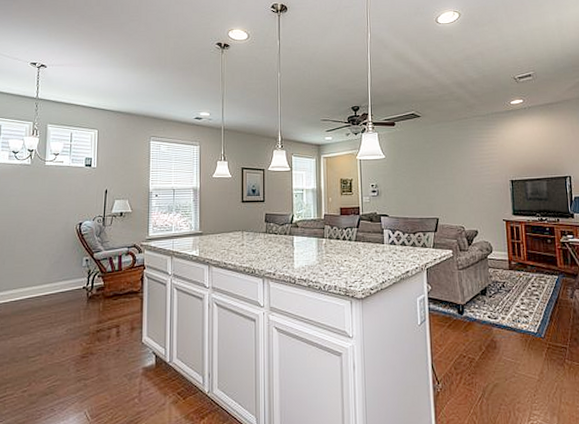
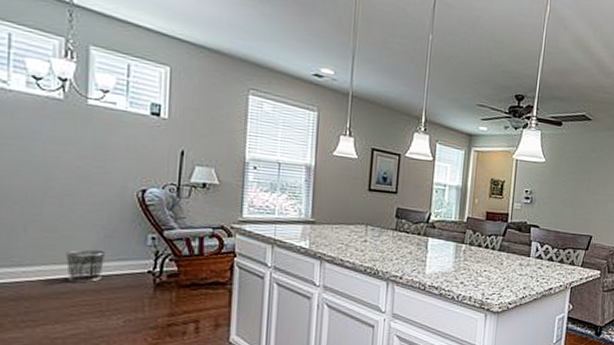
waste bin: none [28,273,55,301] -> present [65,249,106,283]

